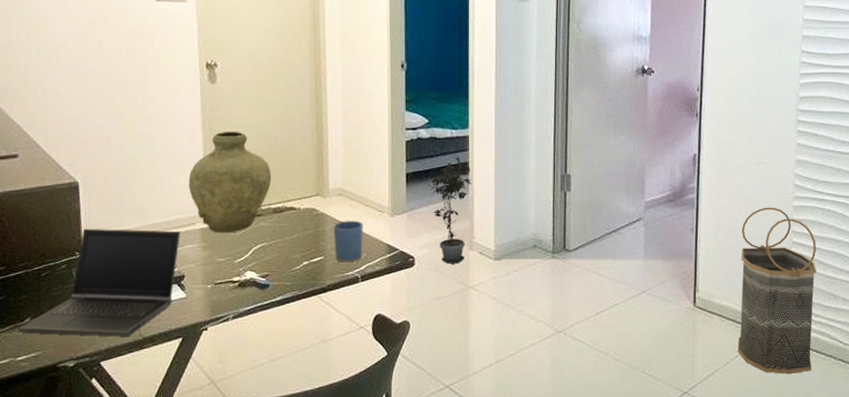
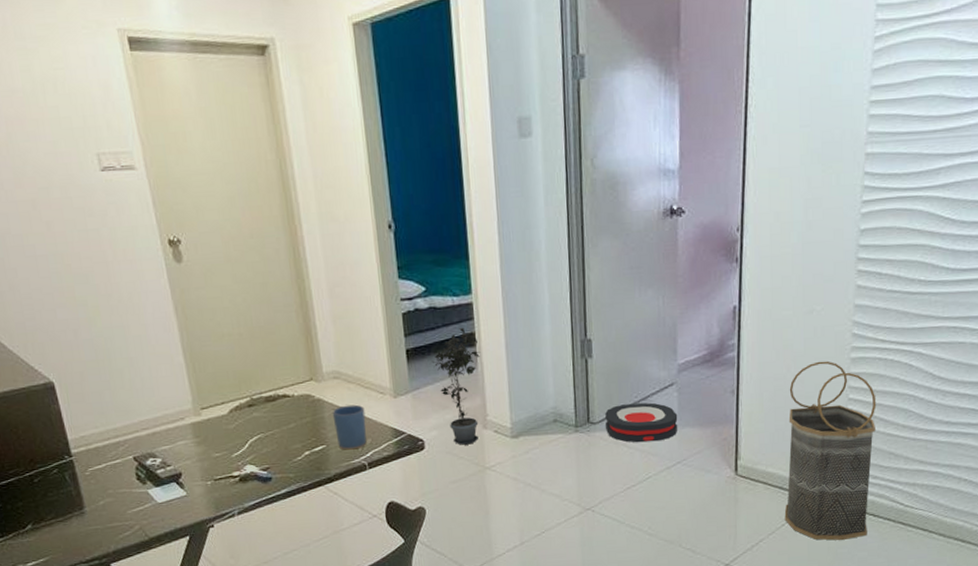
laptop computer: present [19,228,181,337] -> none [22,427,174,540]
vase: present [188,132,272,233] -> none [169,315,259,427]
robot vacuum: none [579,235,644,271] -> present [605,402,678,443]

